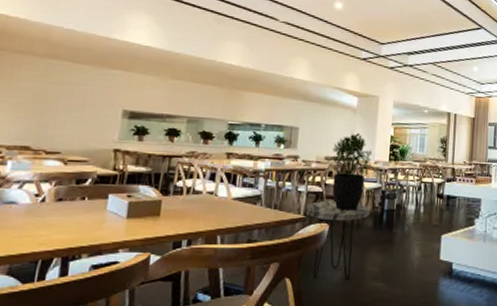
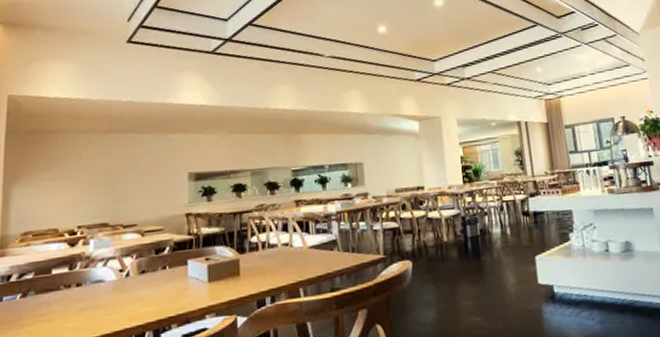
side table: present [305,201,370,280] -> none [384,234,452,321]
potted plant: present [326,132,373,210] -> none [397,158,444,244]

